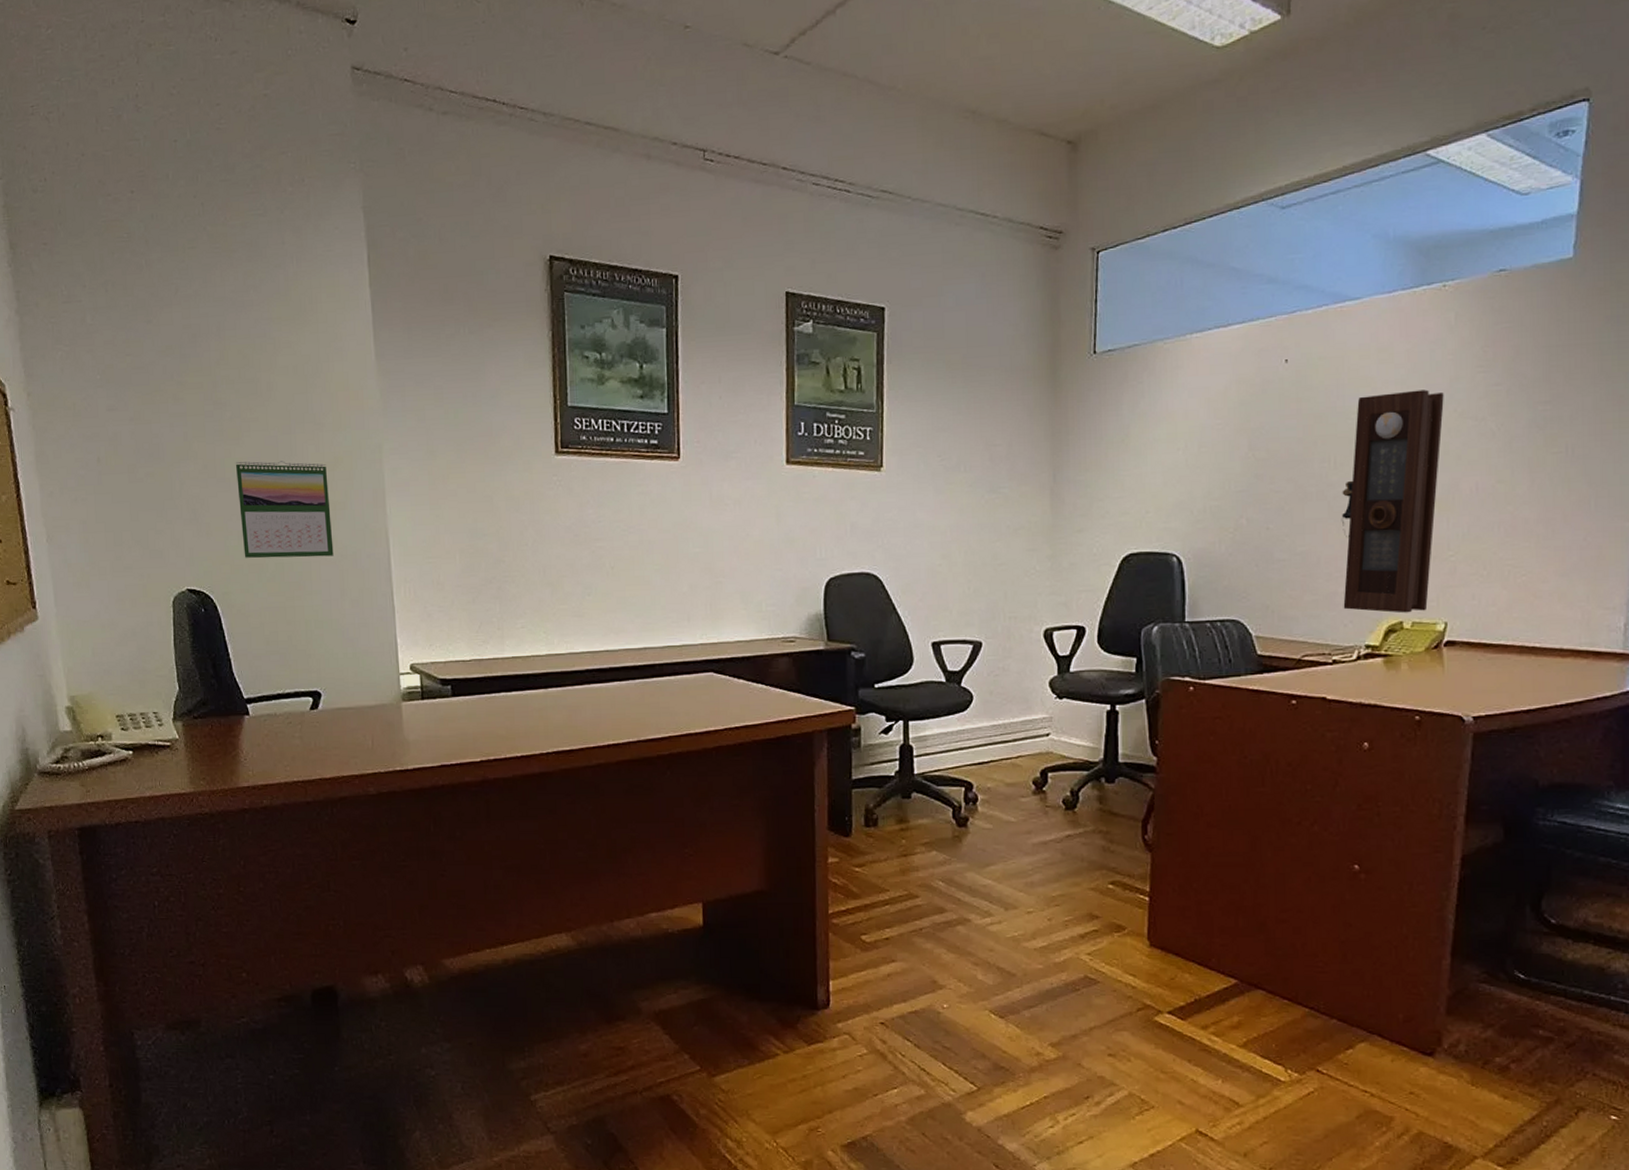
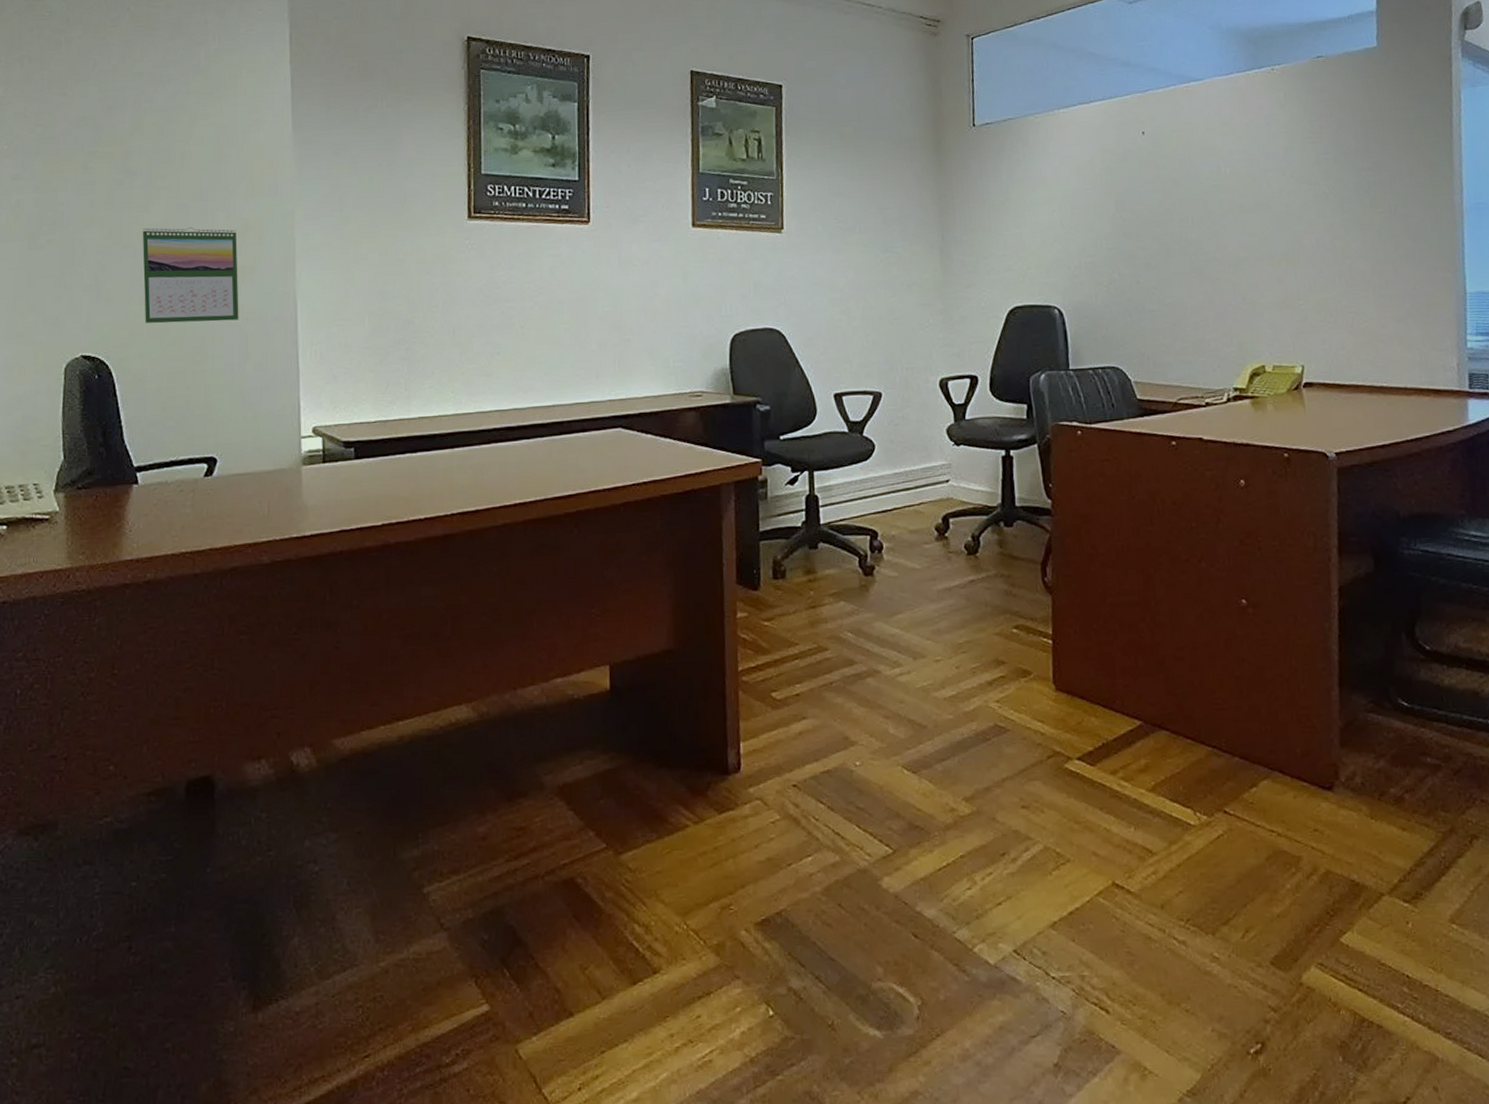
pendulum clock: present [1341,389,1444,613] -> none [1201,158,1285,358]

